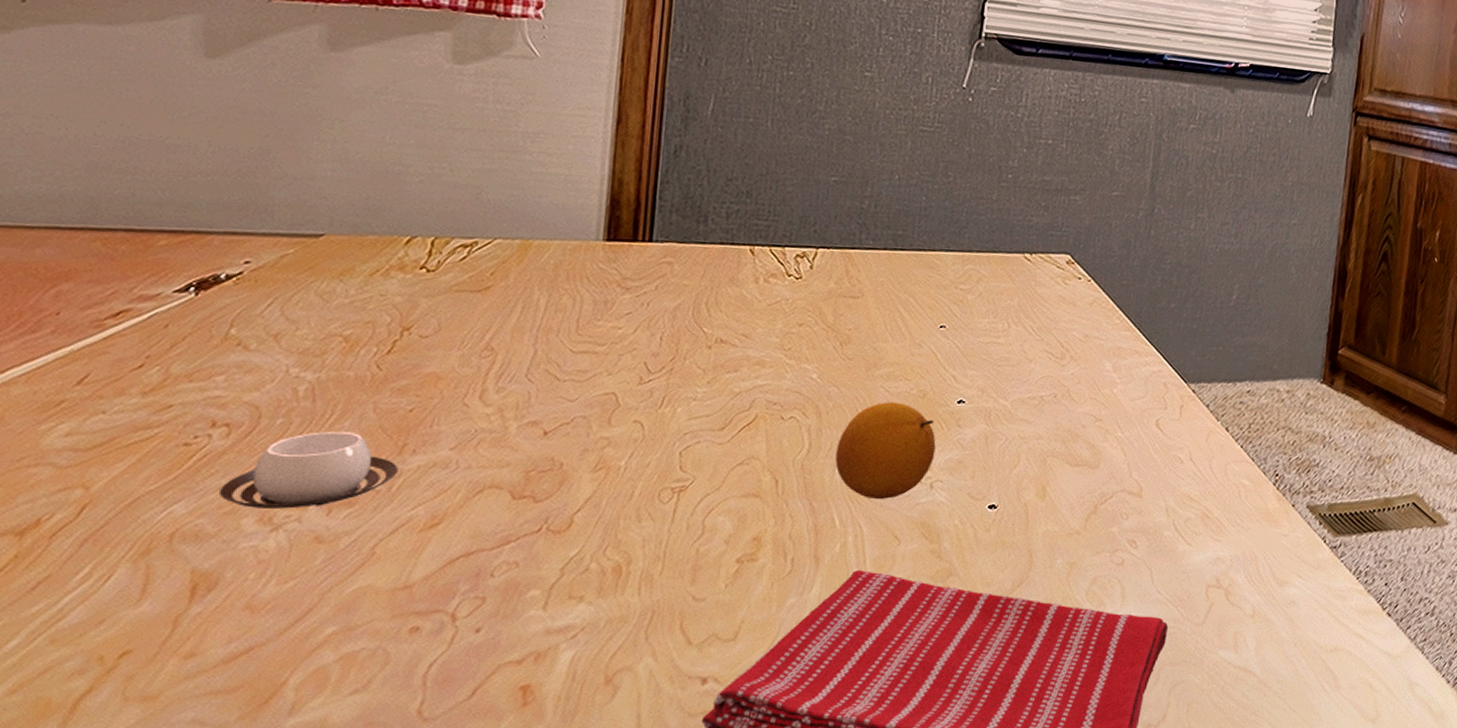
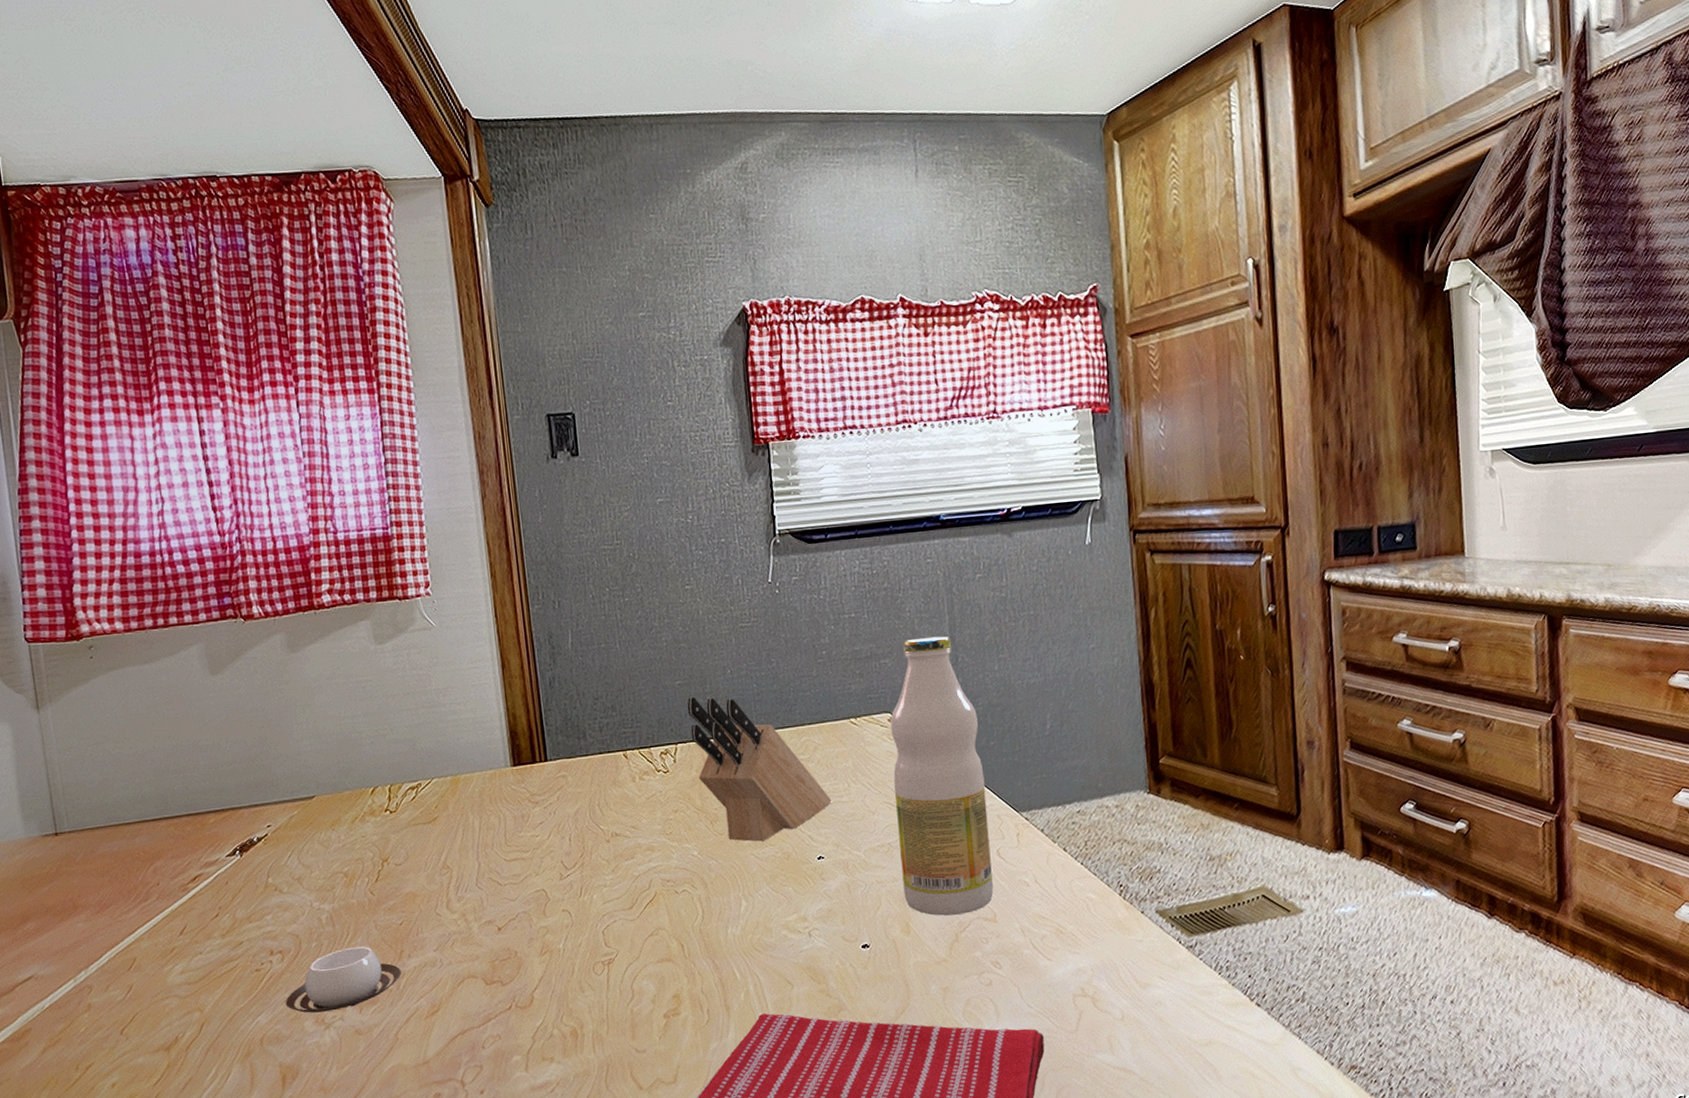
fruit: present [835,402,936,499] -> none [725,866,808,951]
knife block: none [837,197,987,374] -> present [687,696,832,842]
bottle: none [1046,179,1163,484] -> present [890,636,994,916]

